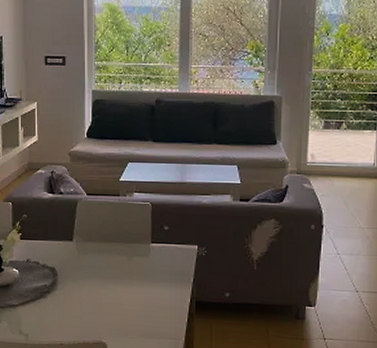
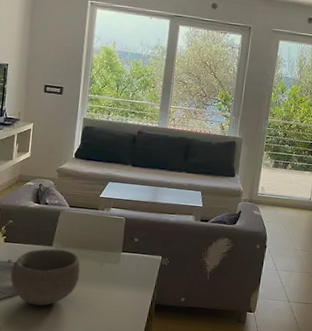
bowl: none [31,244,107,309] -> present [10,249,81,306]

